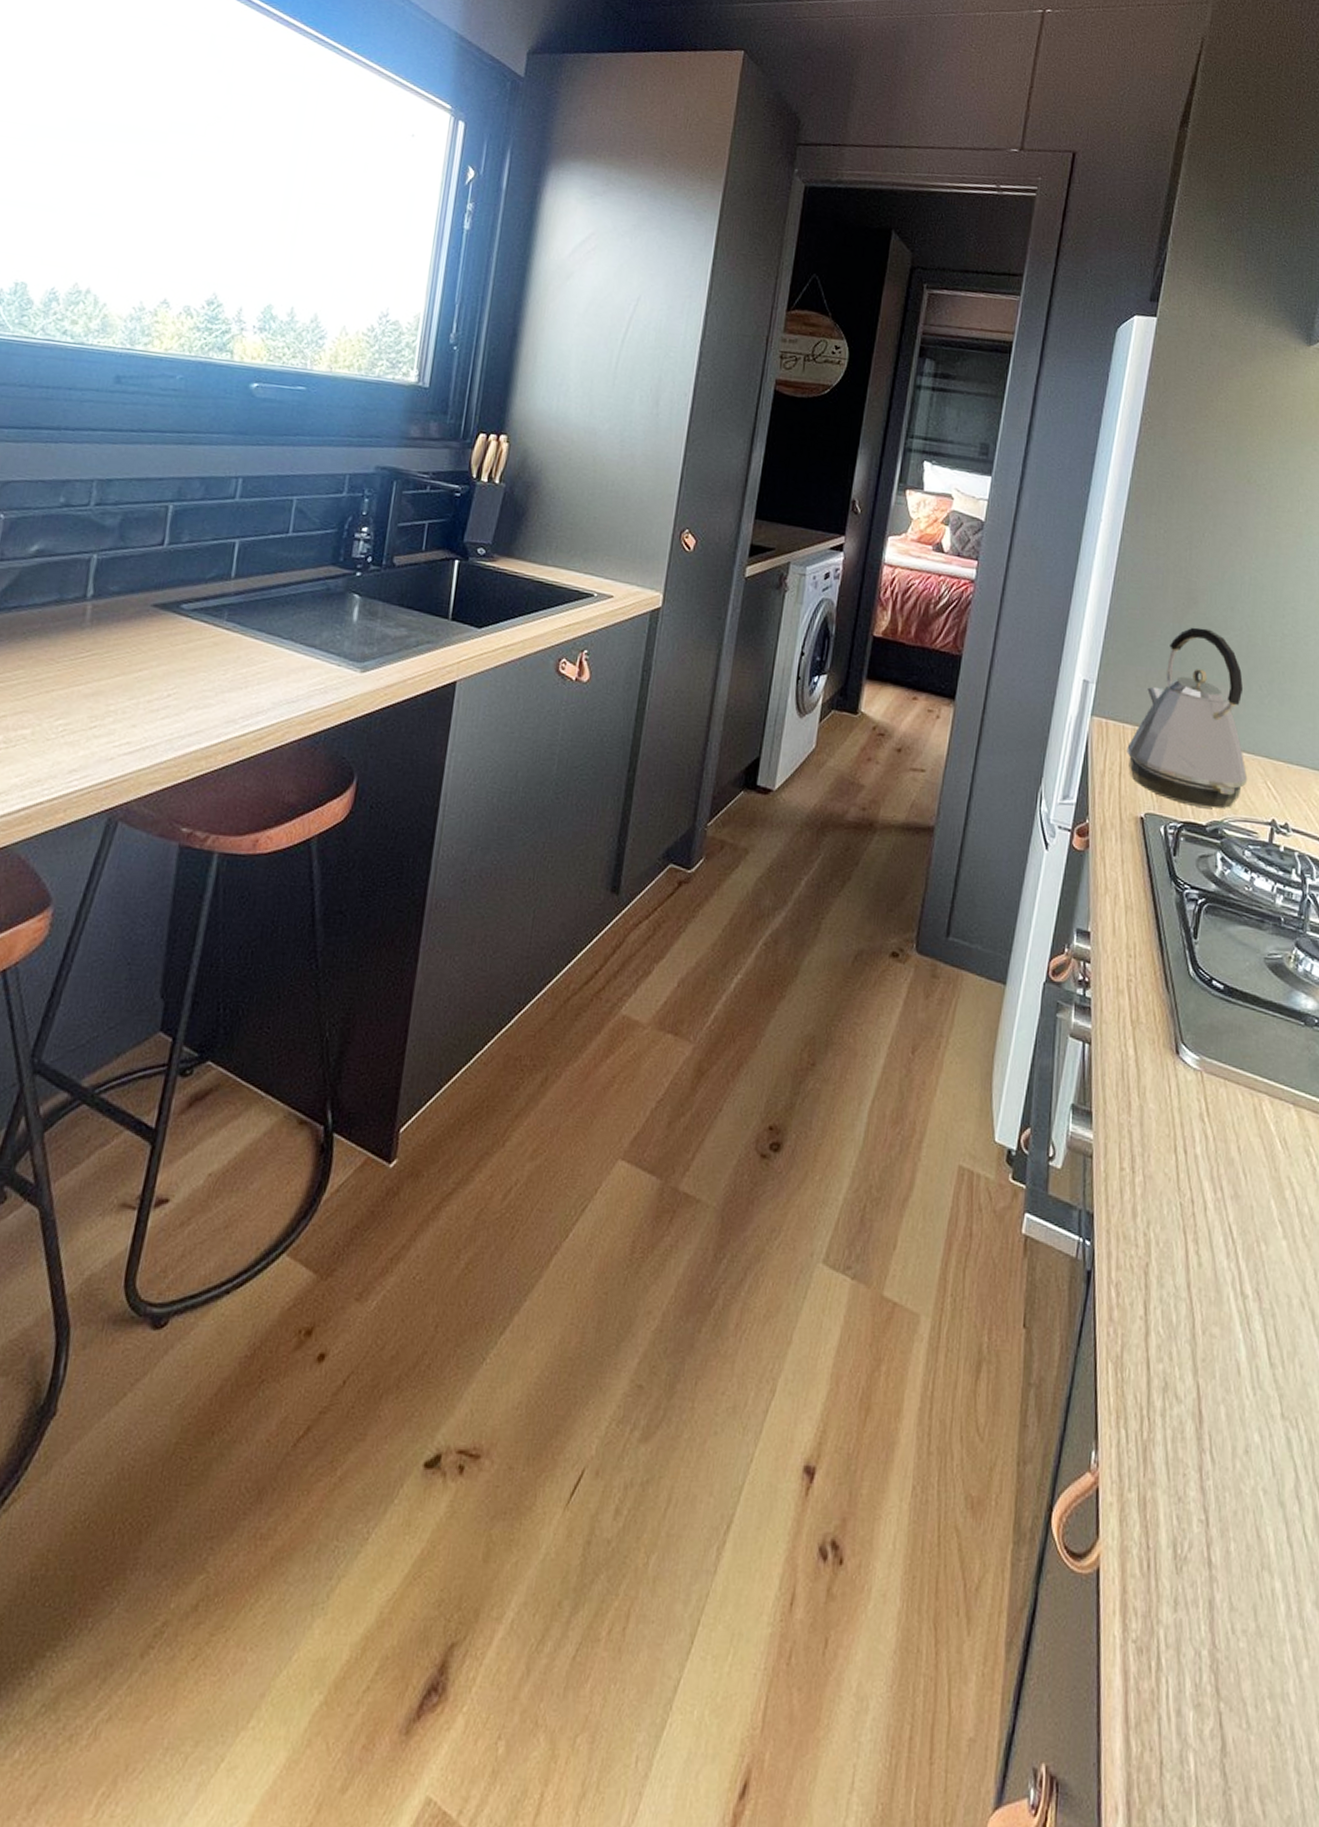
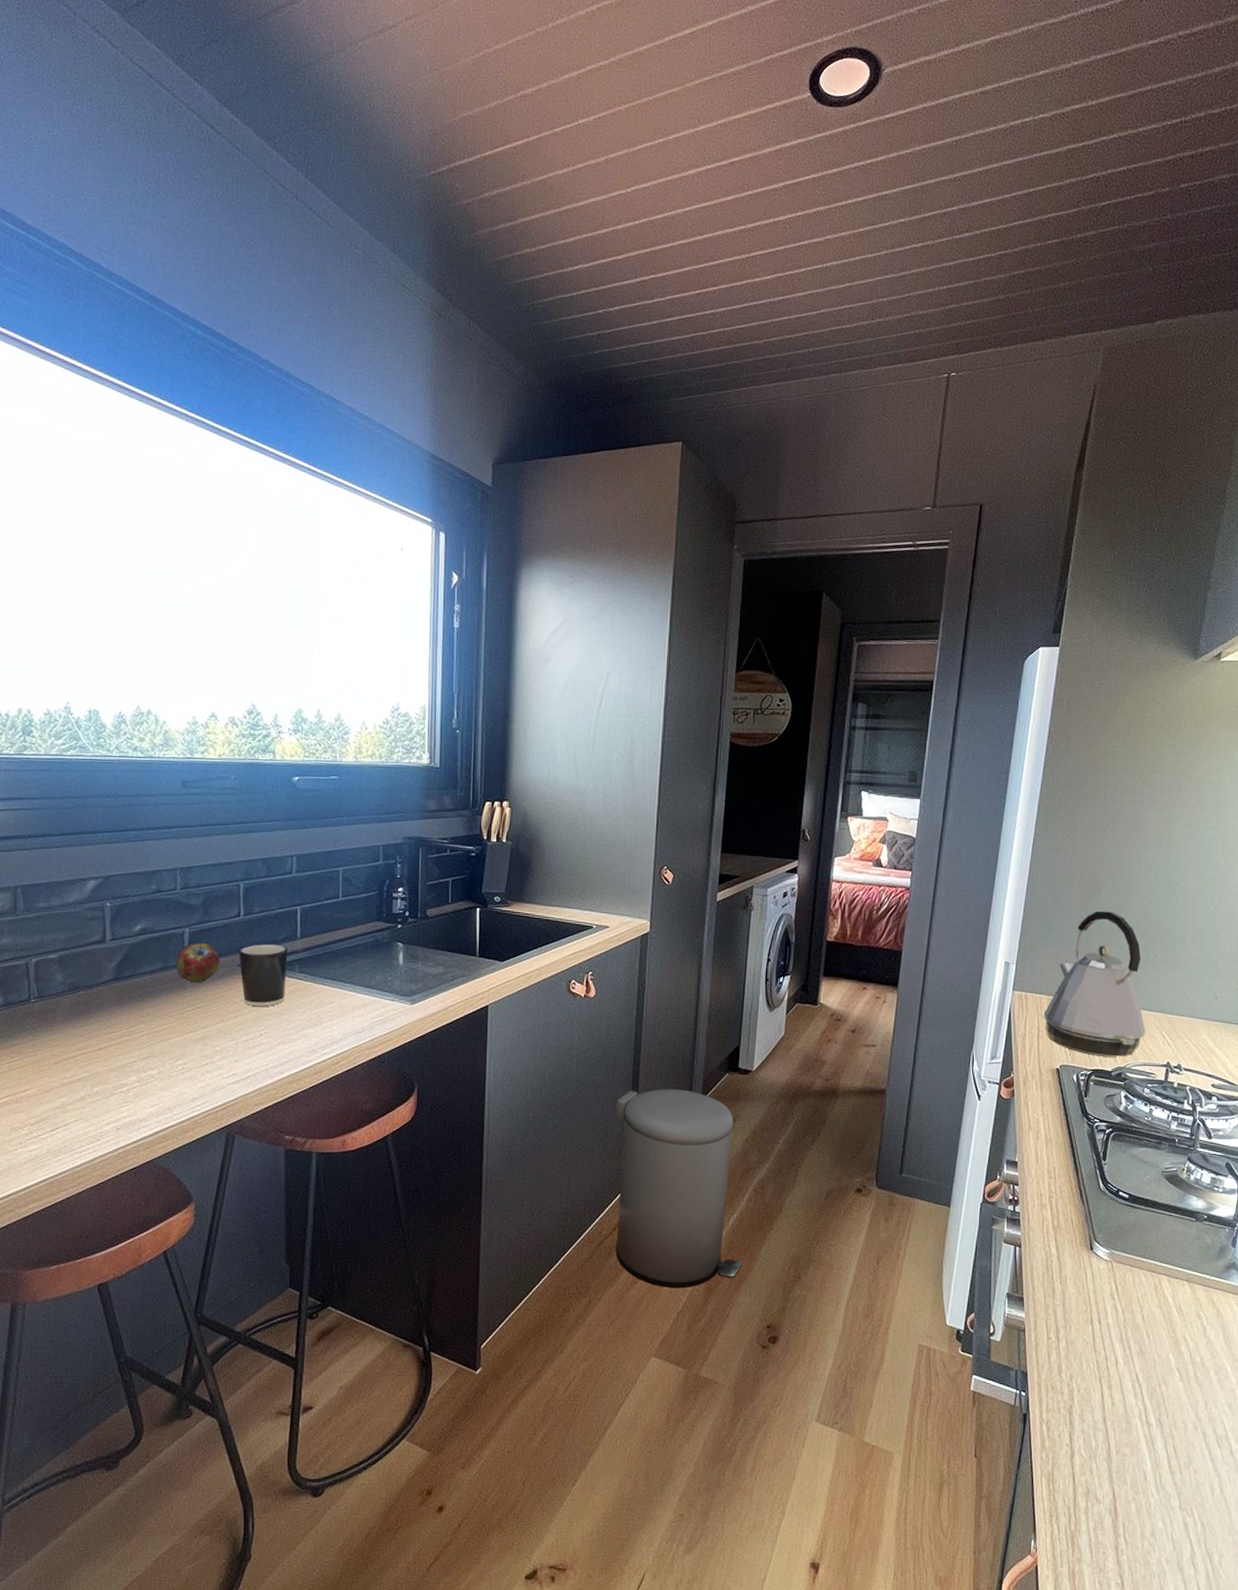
fruit: none [74,572,132,624] -> present [175,942,221,984]
mug: none [153,580,218,660] -> present [238,944,288,1007]
pedal bin: none [585,803,746,1069] -> present [616,1089,743,1289]

